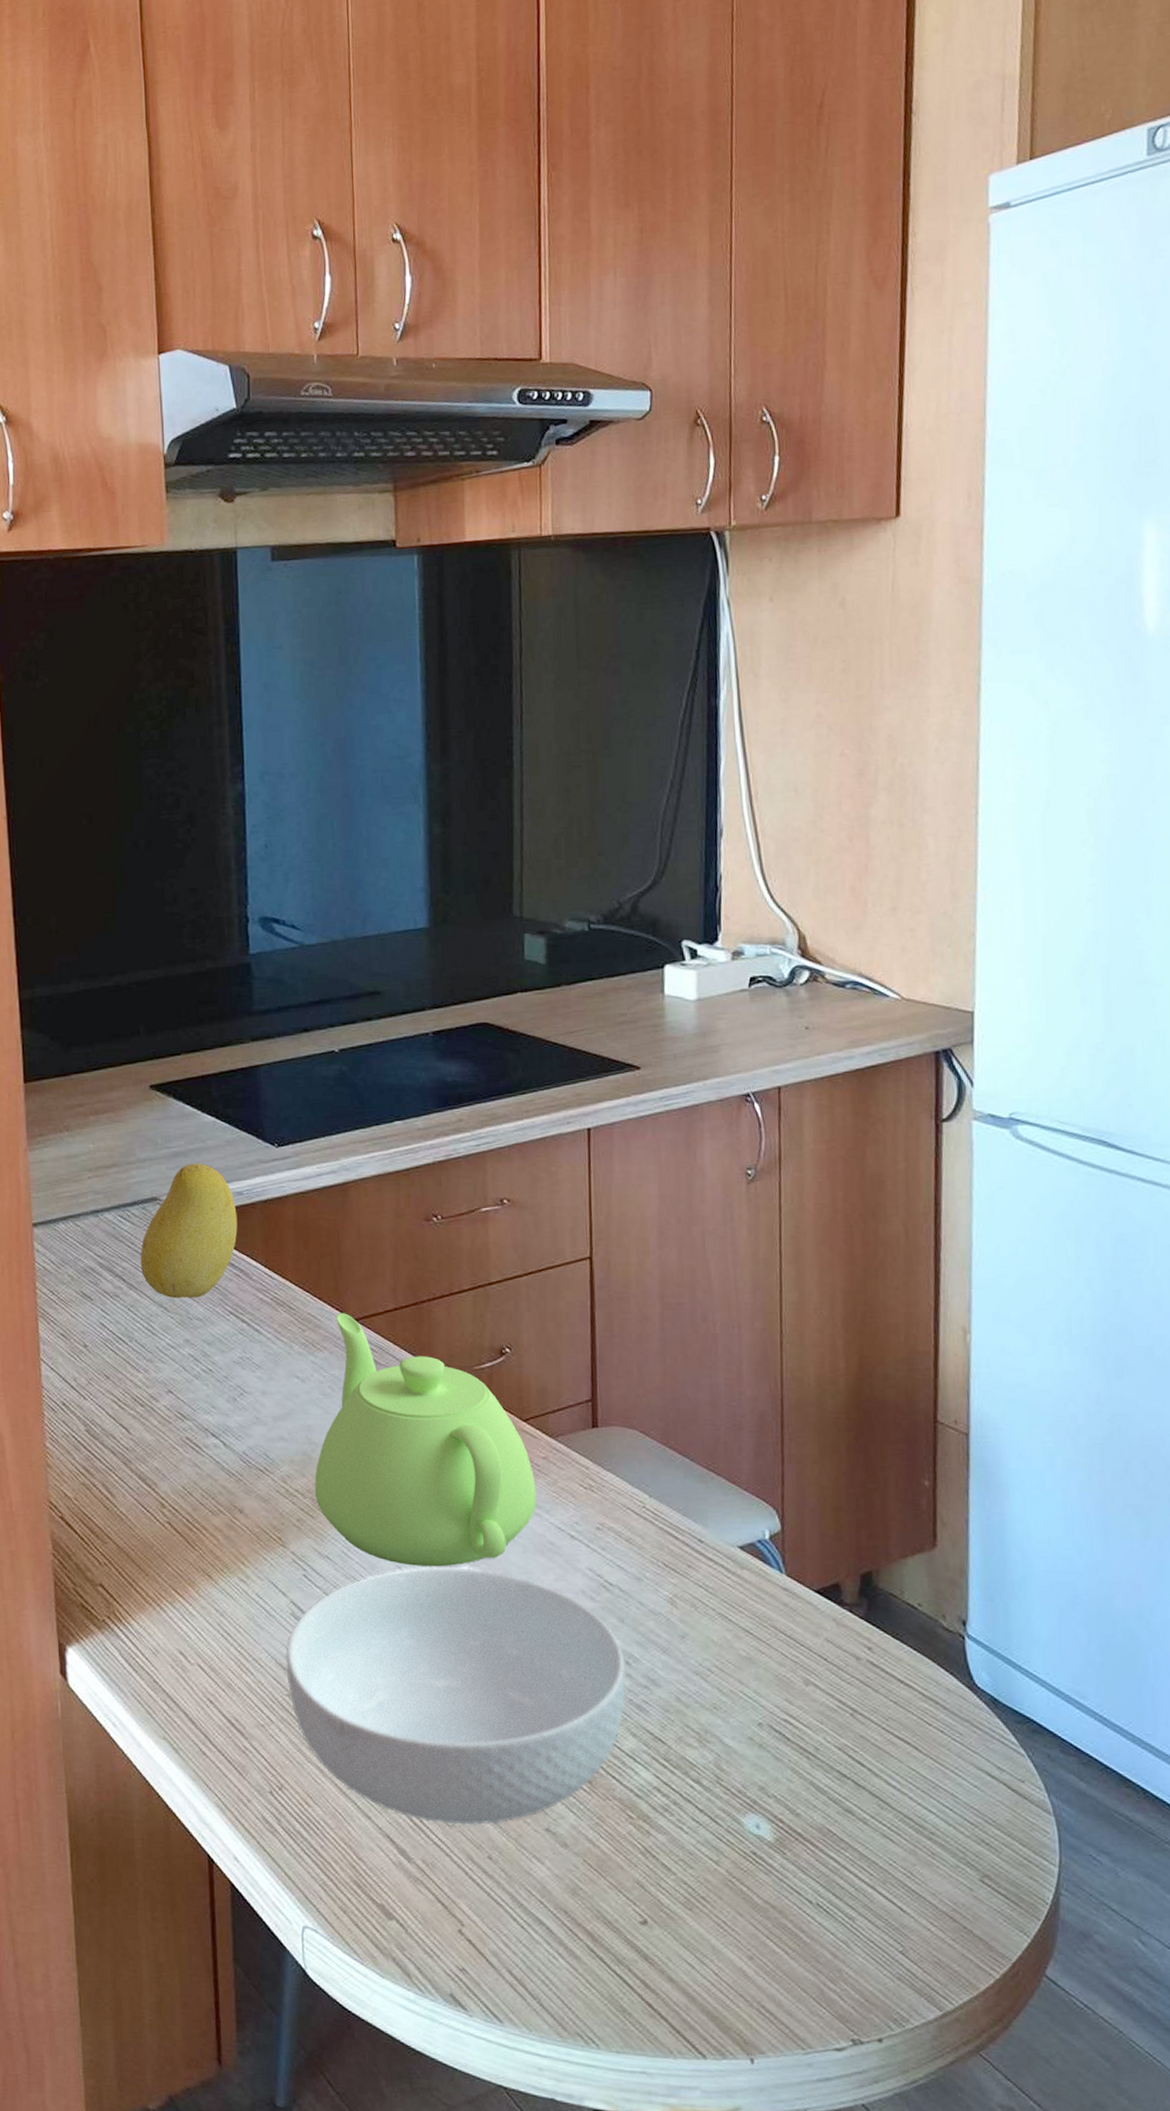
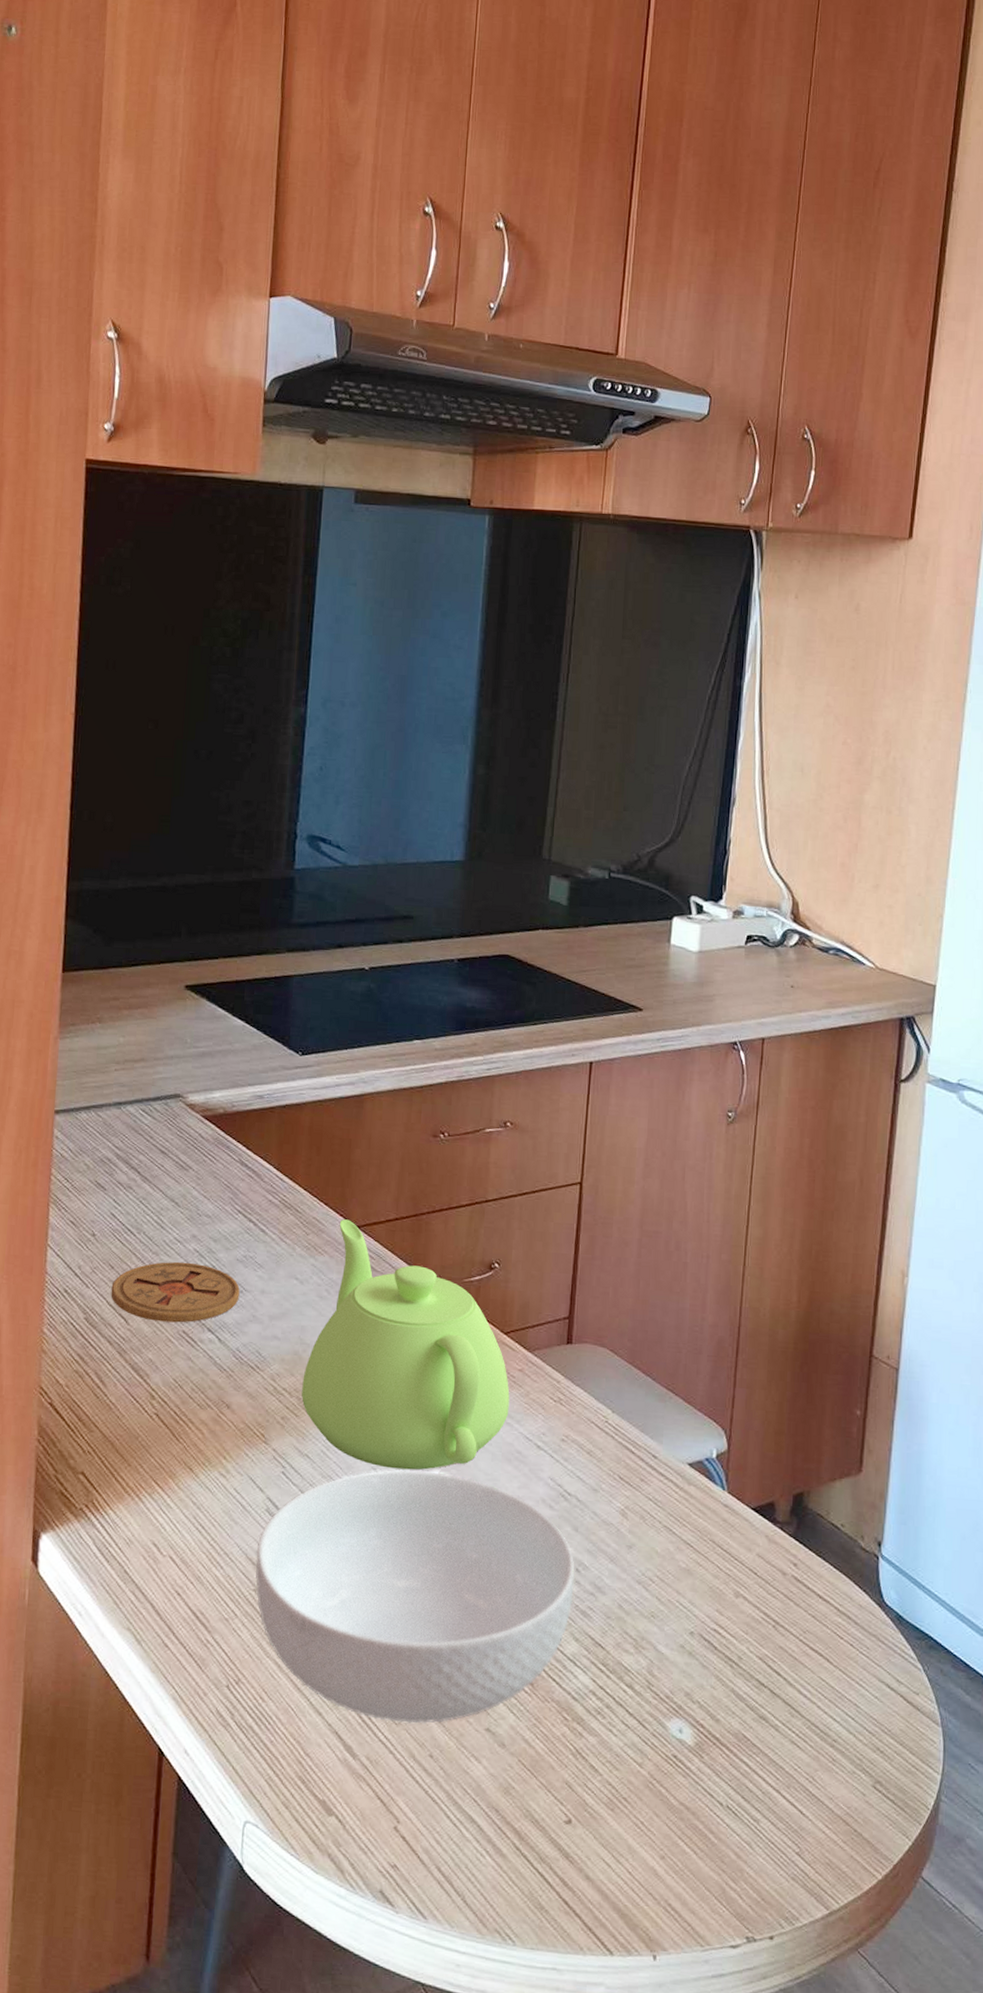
coaster: none [109,1367,240,1430] -> present [111,1261,240,1323]
fruit: present [140,1163,238,1298] -> none [156,1064,256,1195]

